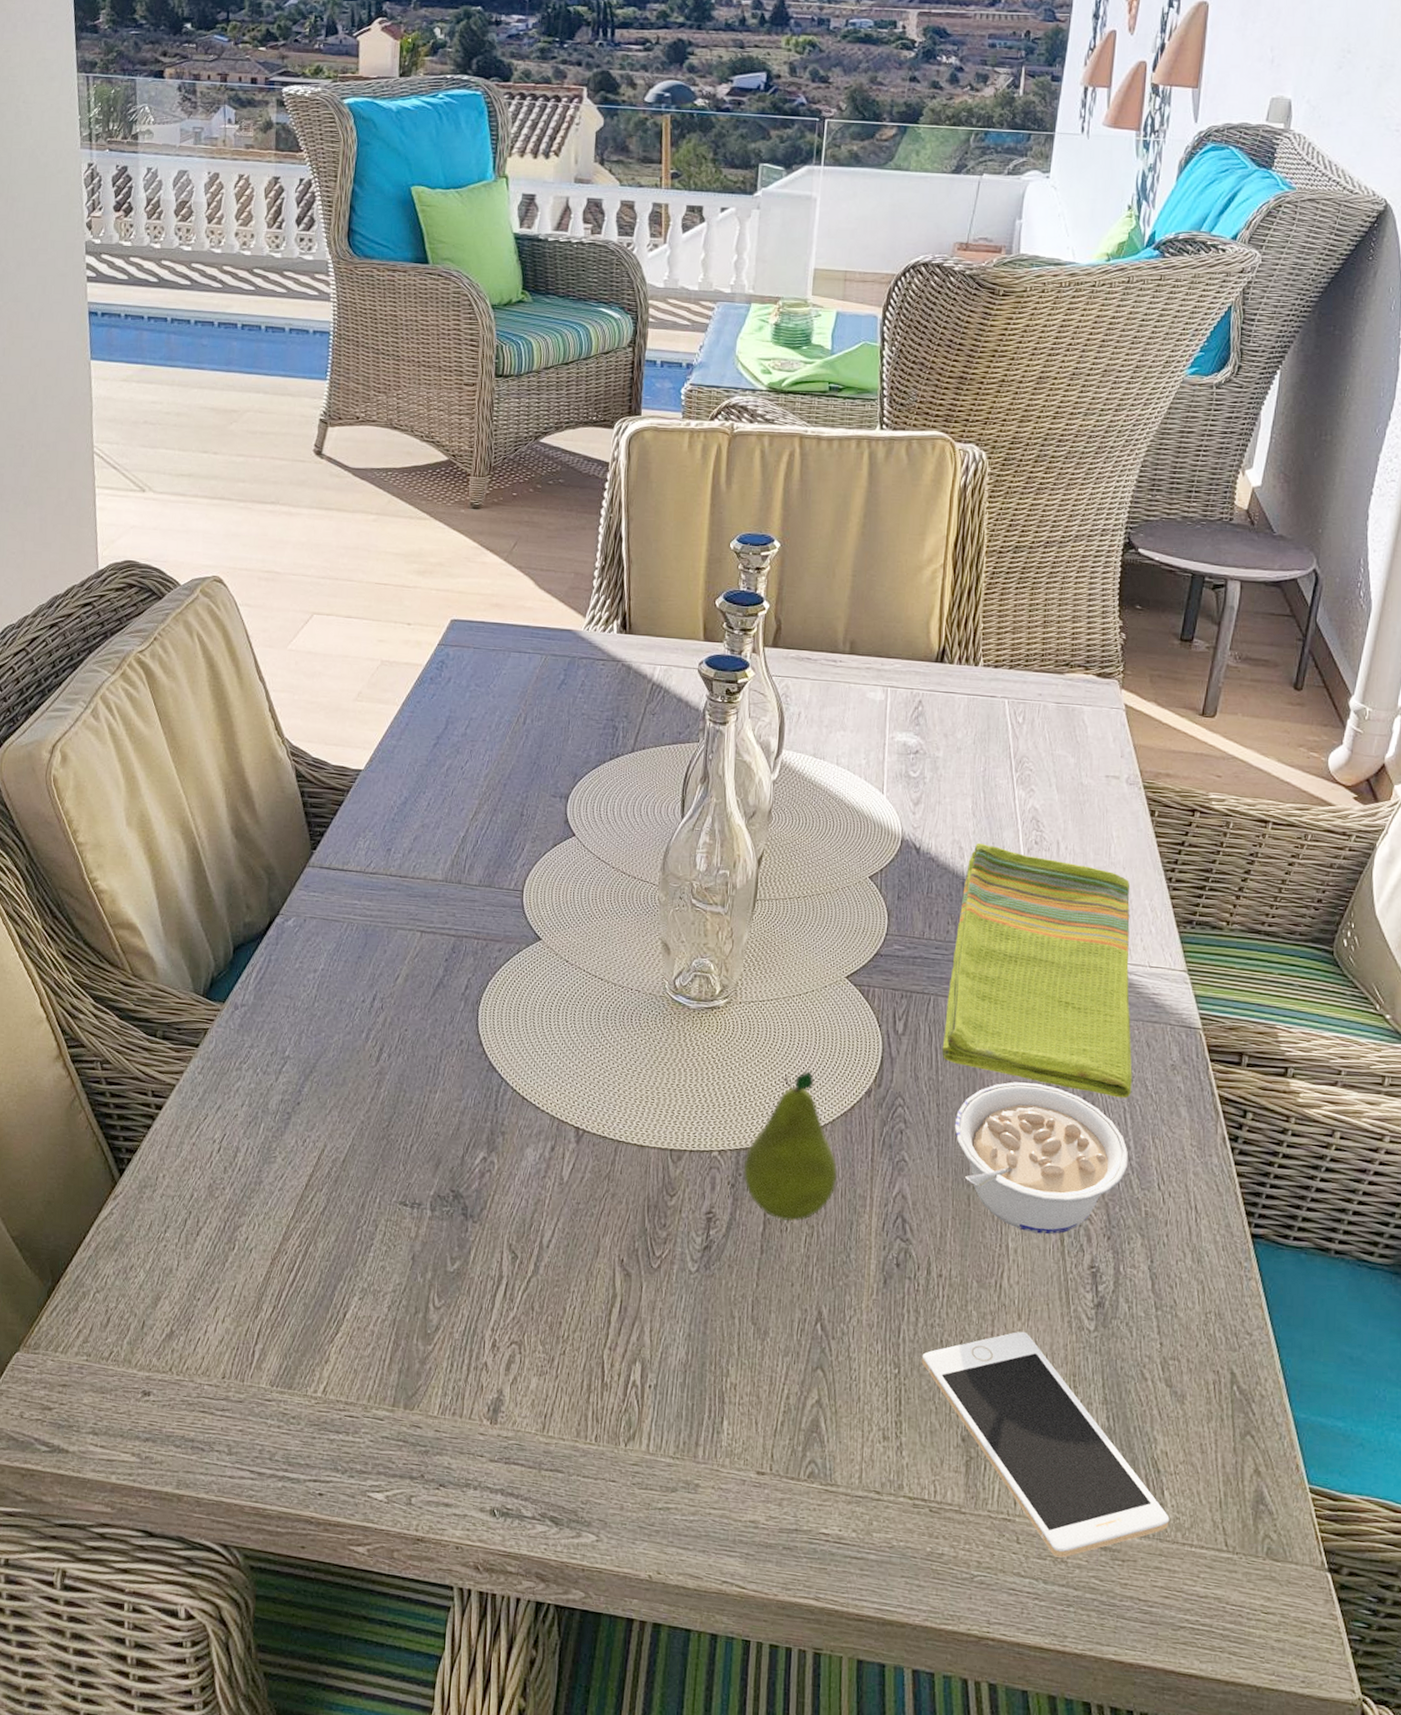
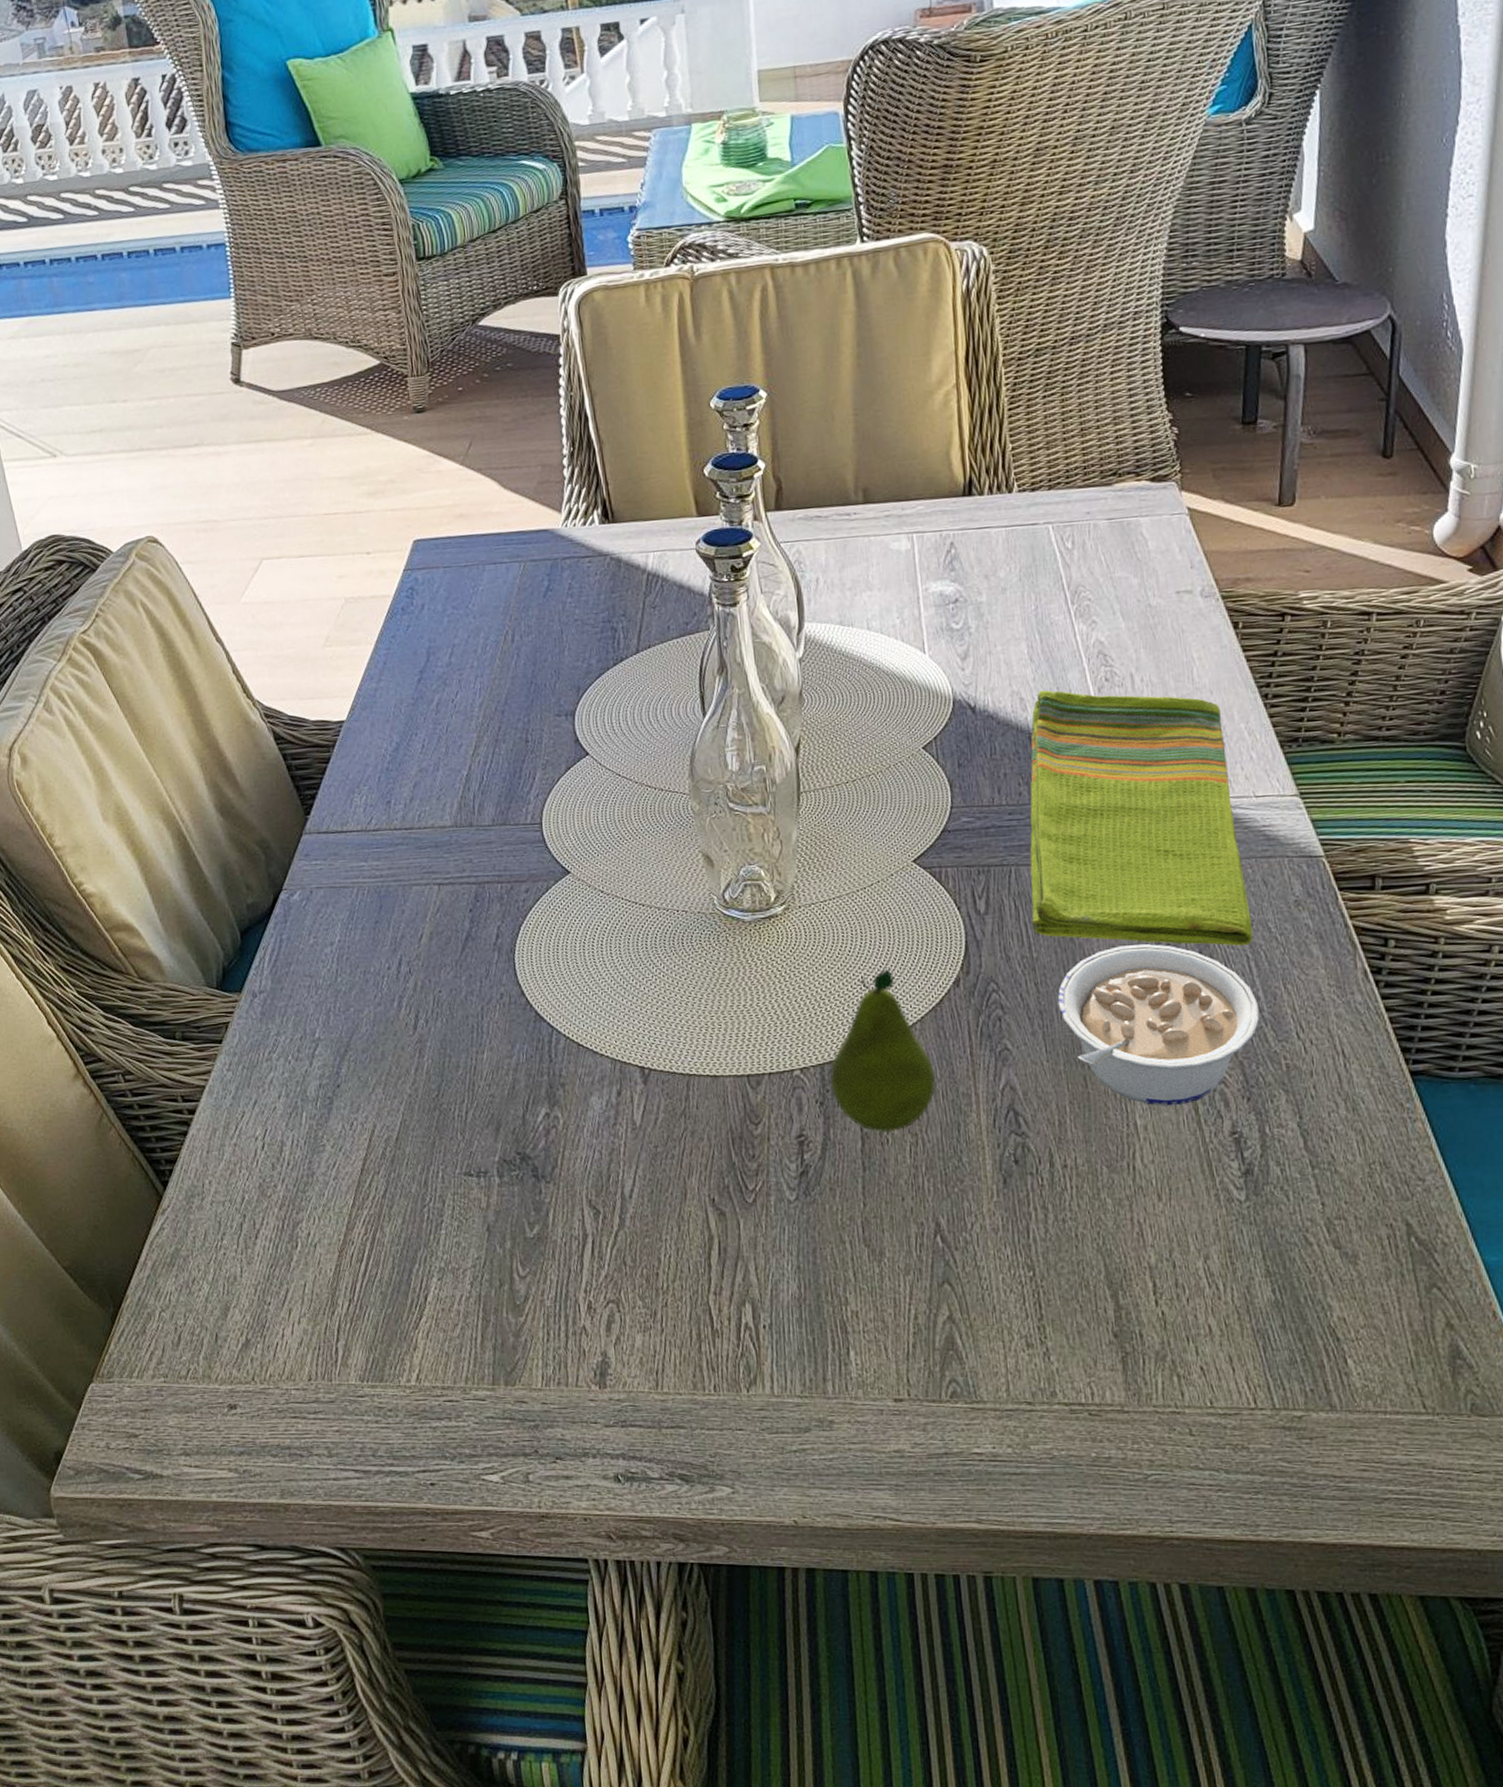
cell phone: present [921,1331,1170,1558] -> none [1057,1212,1357,1444]

